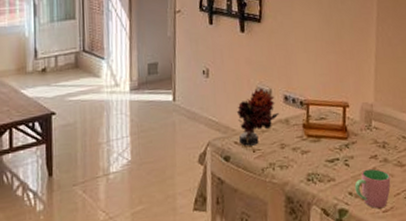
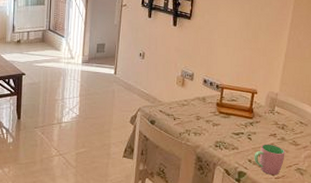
artificial flower: present [236,88,279,146] -> none [163,71,198,115]

